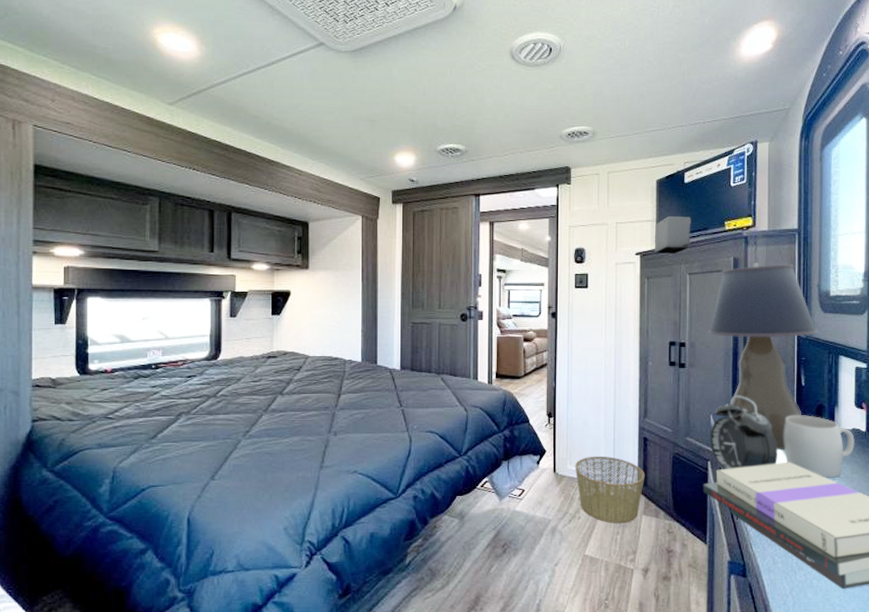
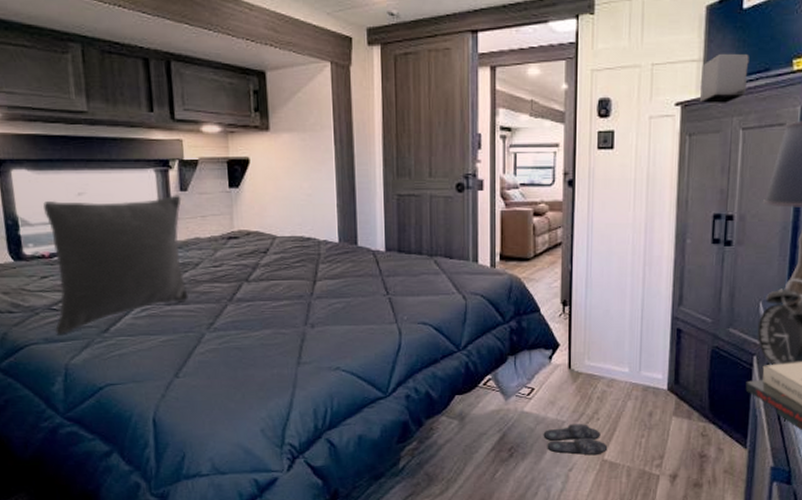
pillow: none [109,320,231,440] -> present [43,195,188,334]
slippers: none [532,522,588,551] -> present [543,424,608,456]
basket: present [574,456,645,523] -> none [593,350,677,425]

